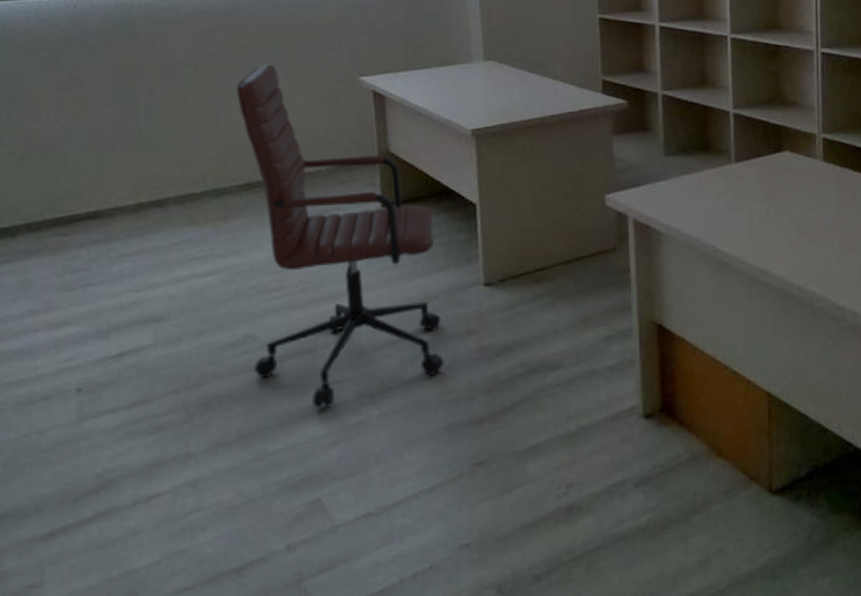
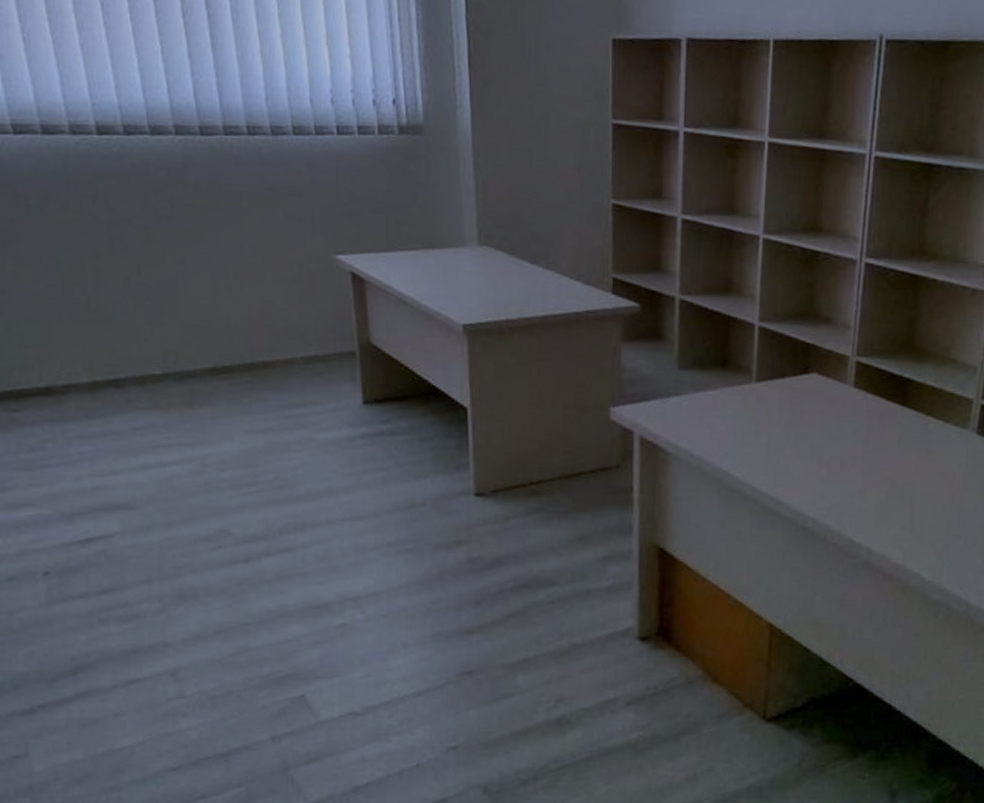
chair: present [236,64,444,408] -> none [195,232,431,608]

